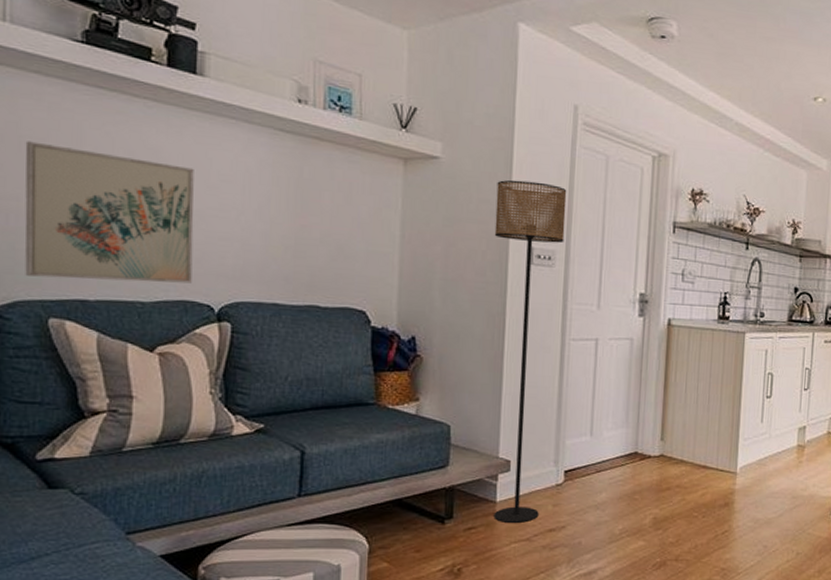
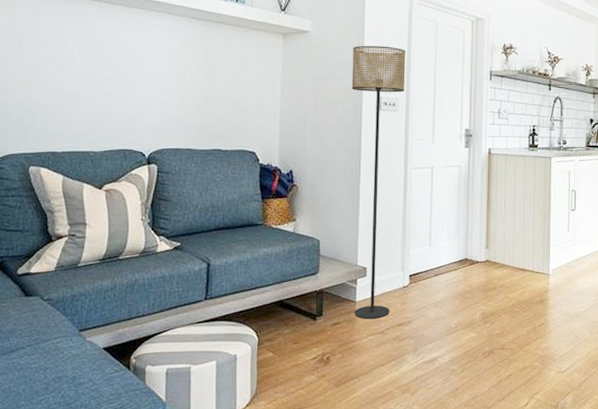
wall art: present [24,141,194,284] -> none [14,37,133,137]

